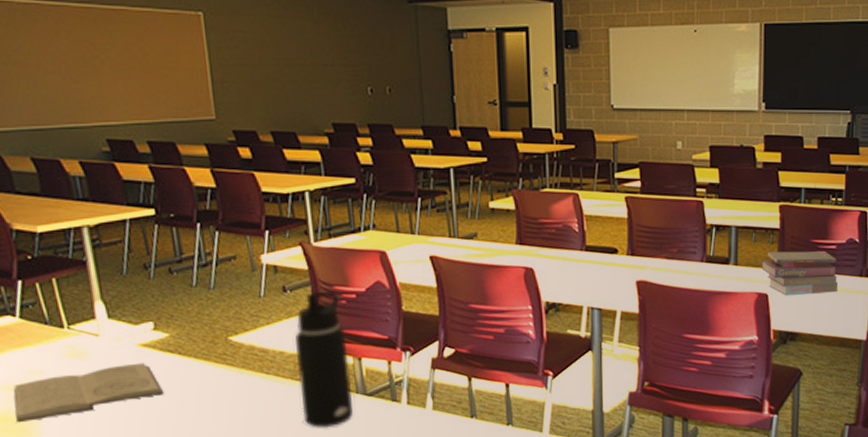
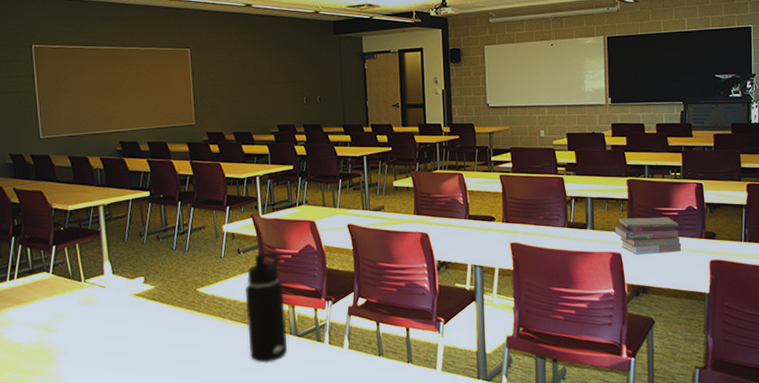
book: present [13,362,164,422] -> none [43,308,149,354]

